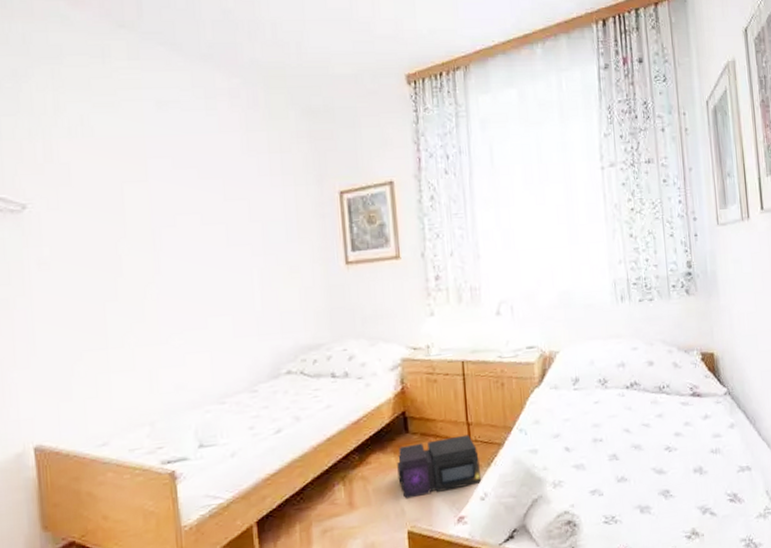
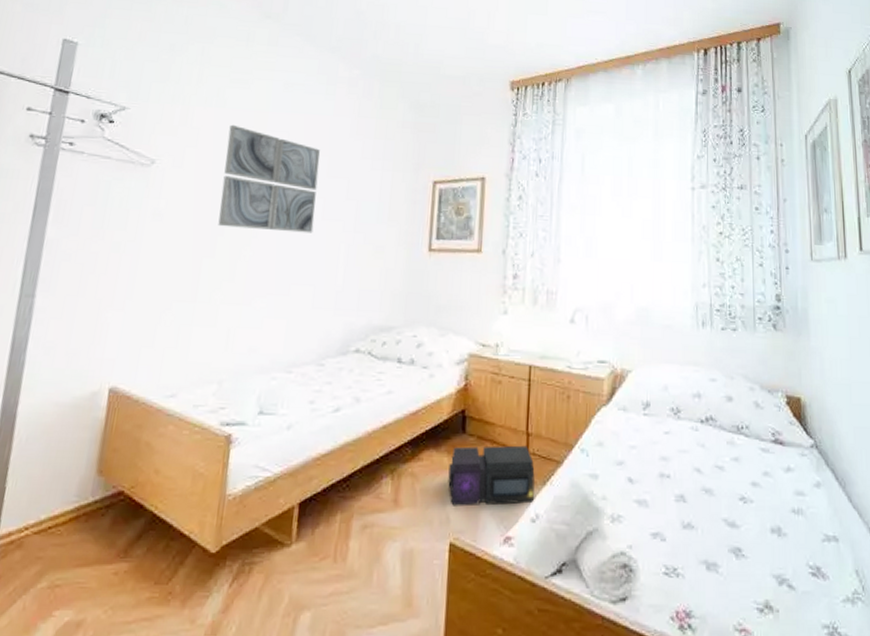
wall art: none [104,155,220,268] -> present [218,124,320,233]

